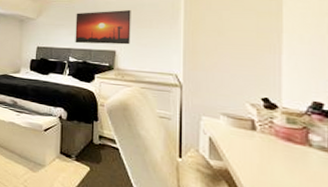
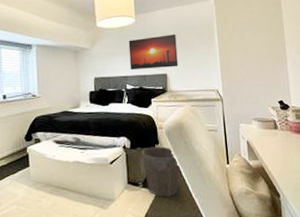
waste bin: none [78,122,120,177] -> present [141,146,180,197]

